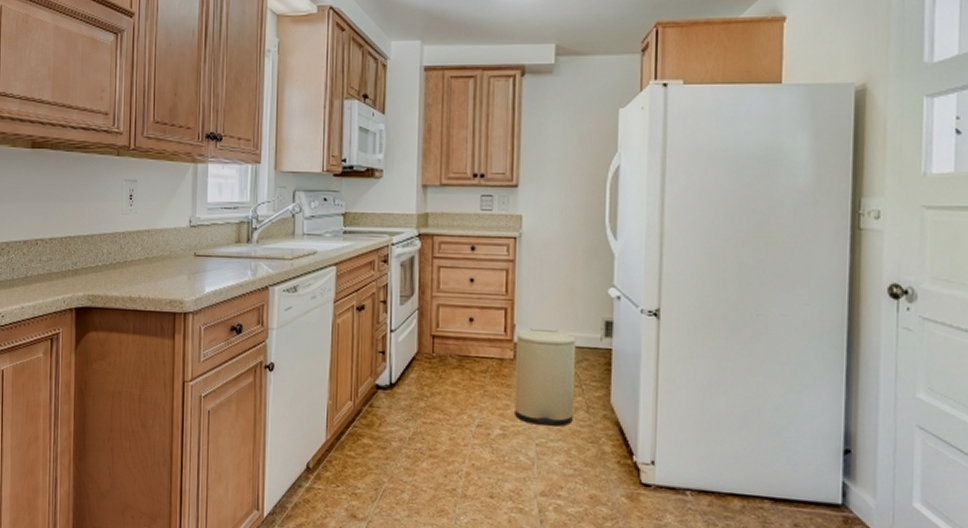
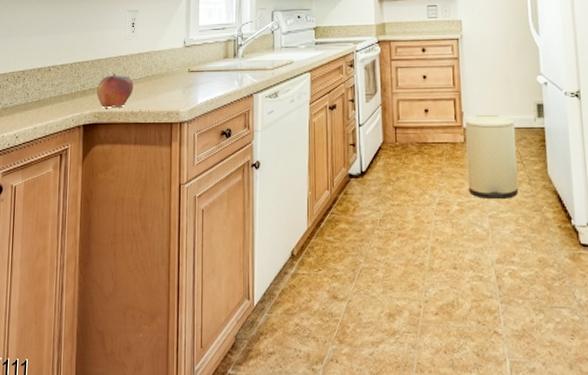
fruit: none [89,253,132,292] -> present [96,74,134,108]

